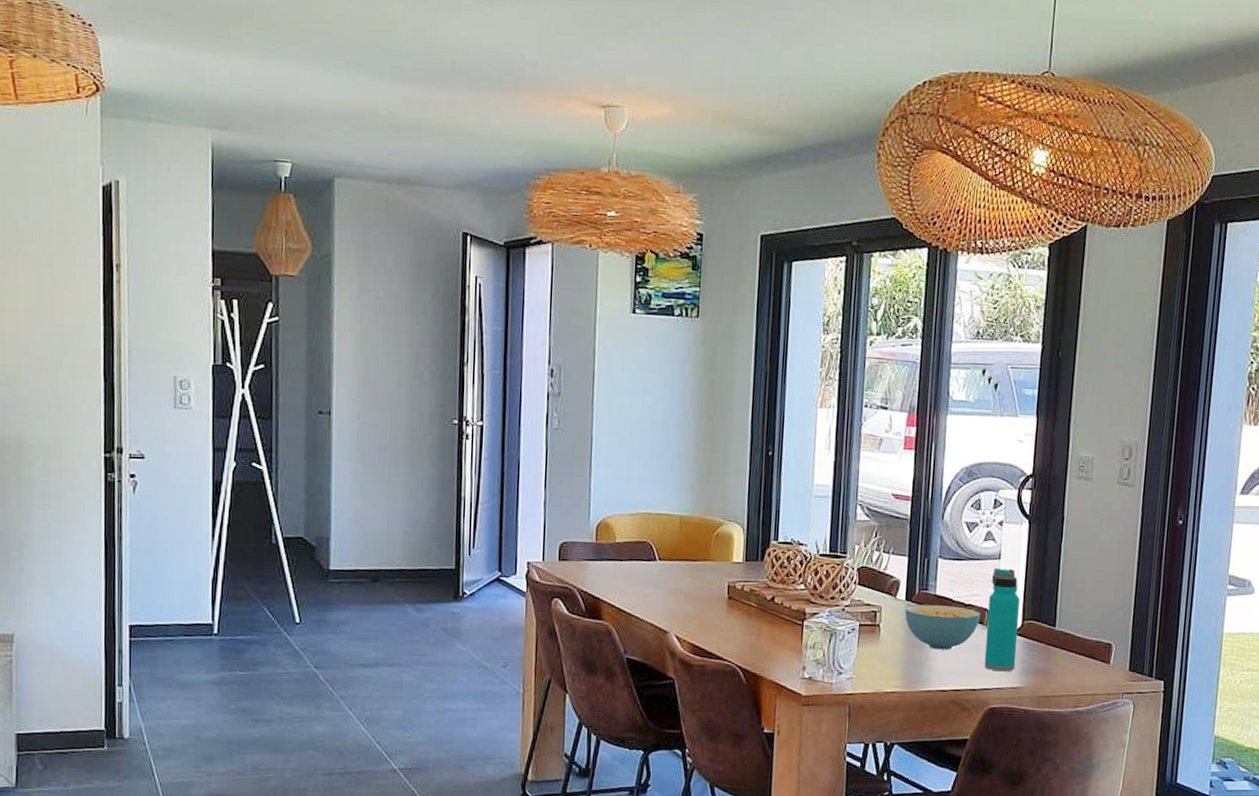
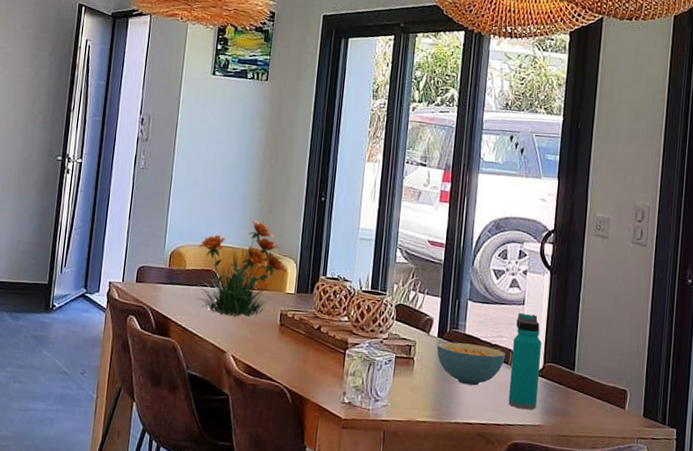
flower plant: none [630,482,732,593] -> present [197,220,287,317]

